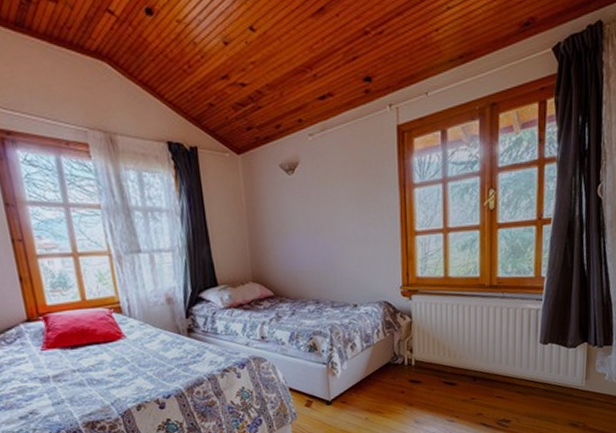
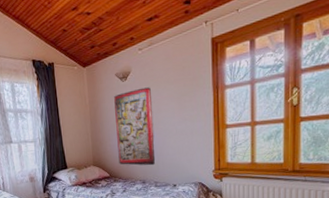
stone relief: none [278,183,332,282] -> present [114,87,156,166]

